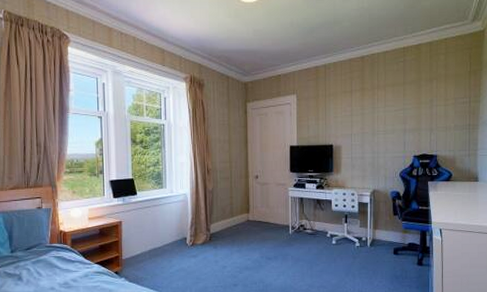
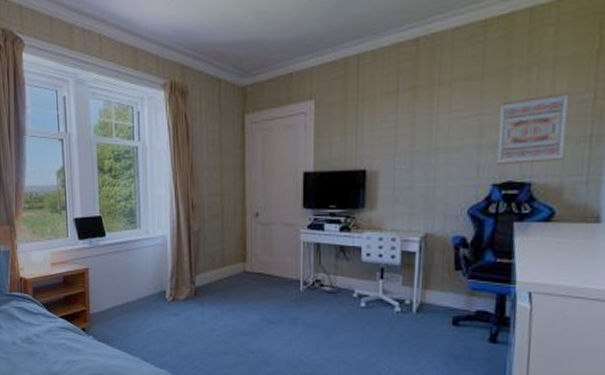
wall art: none [416,97,455,143] -> present [497,93,568,165]

